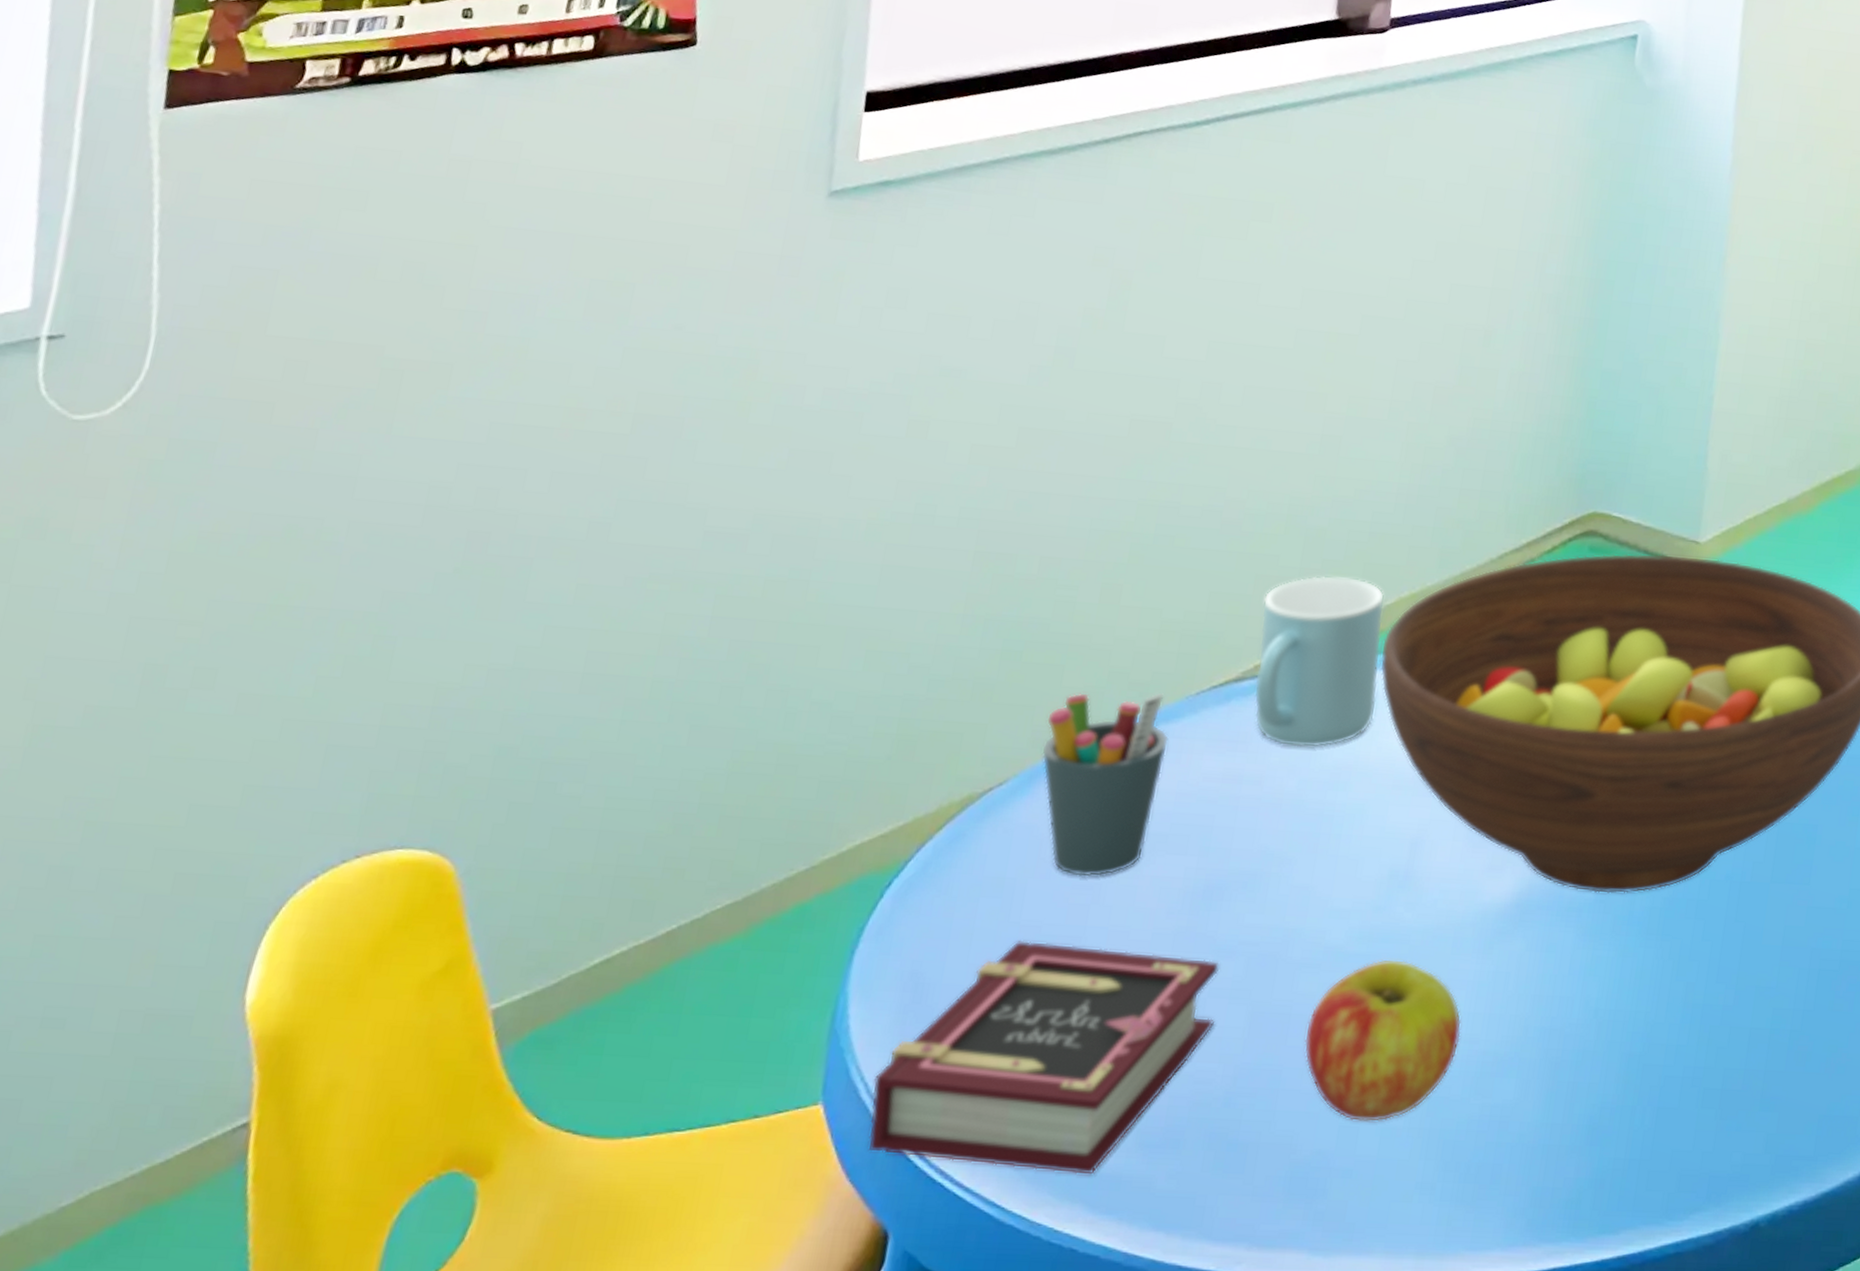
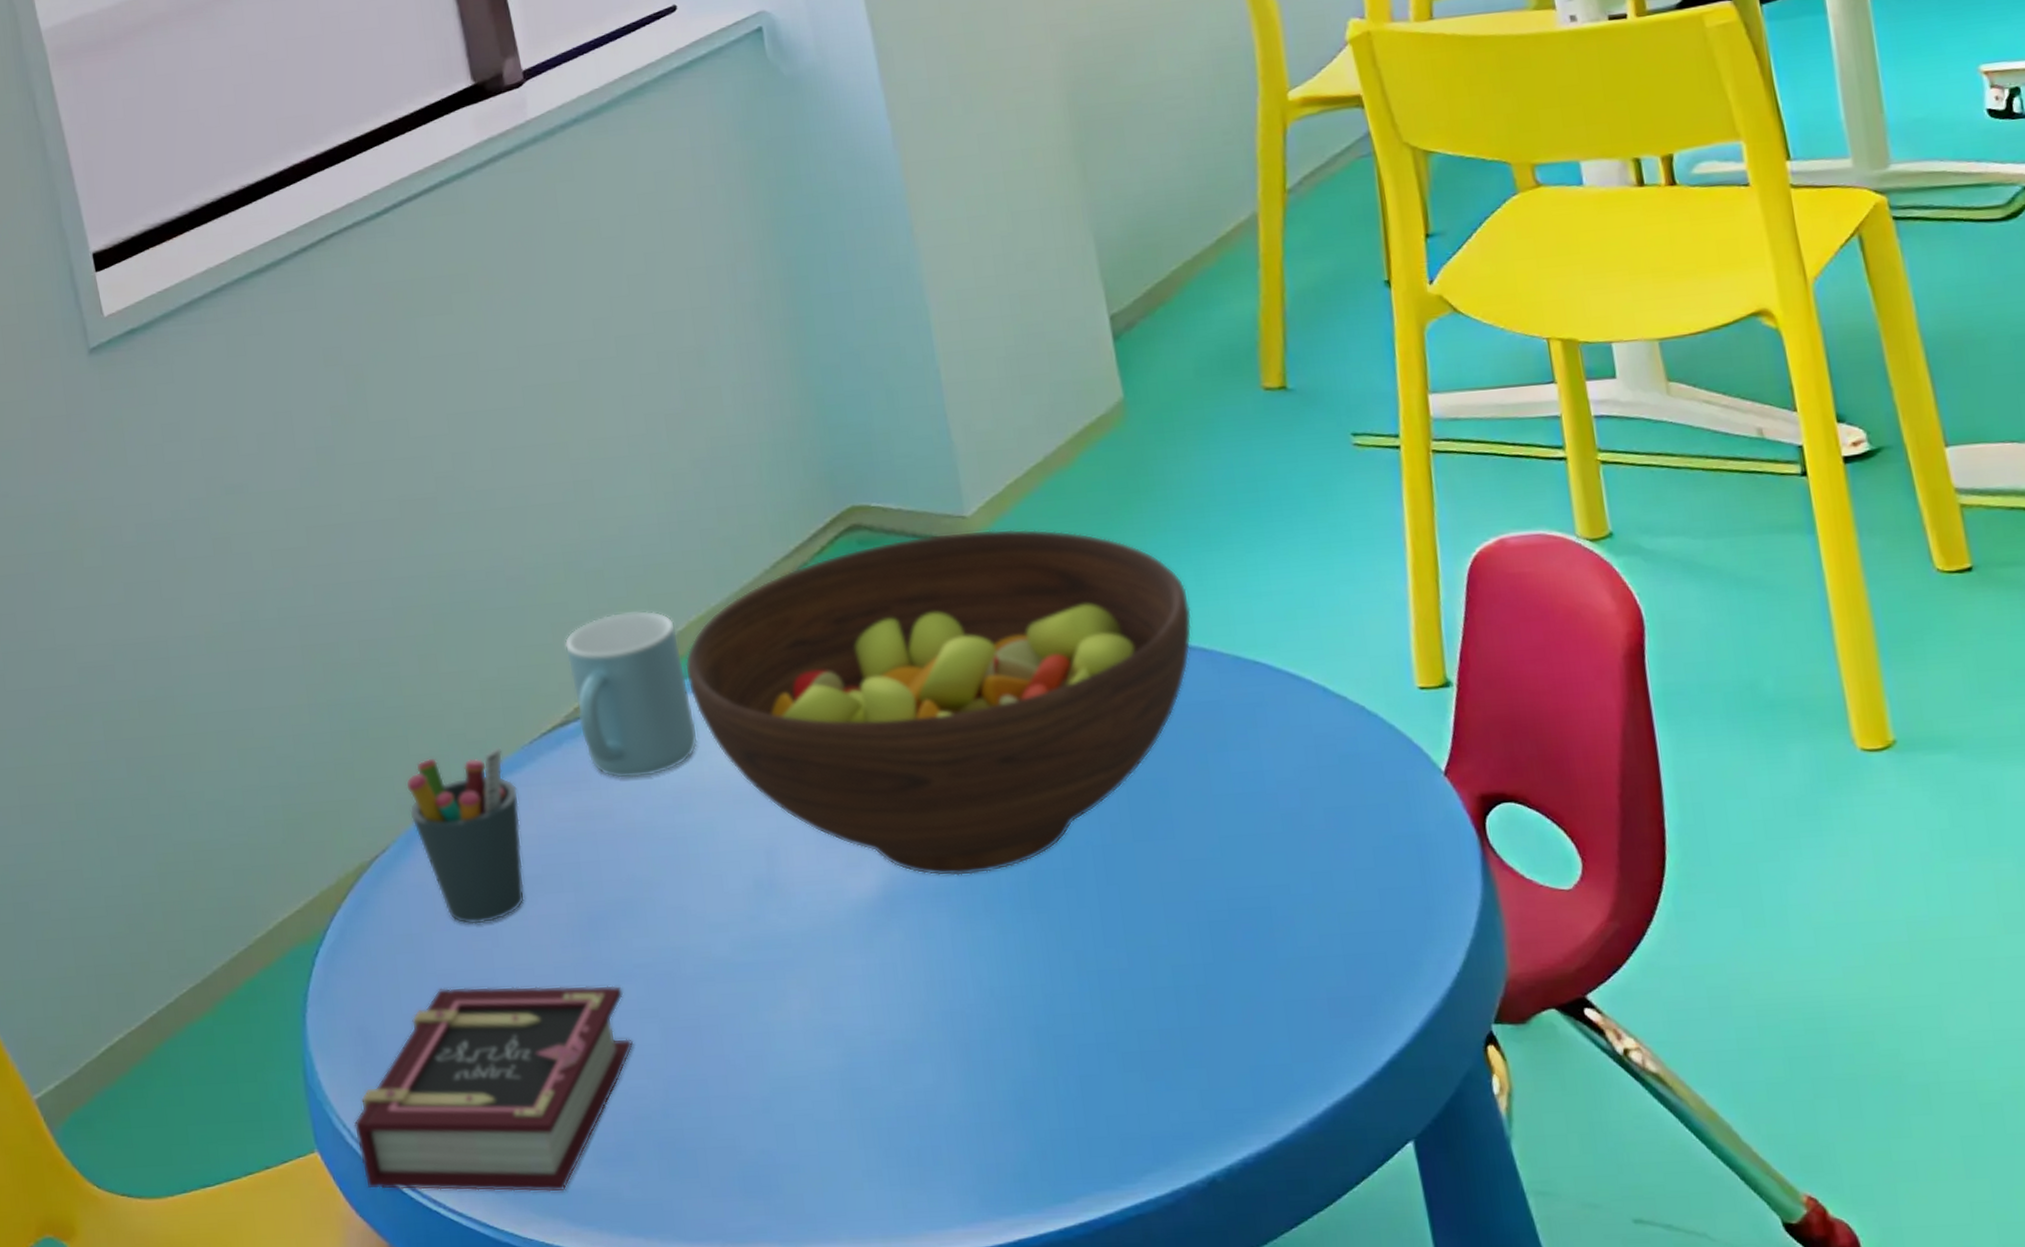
apple: present [1304,958,1462,1123] -> none [717,963,867,1120]

